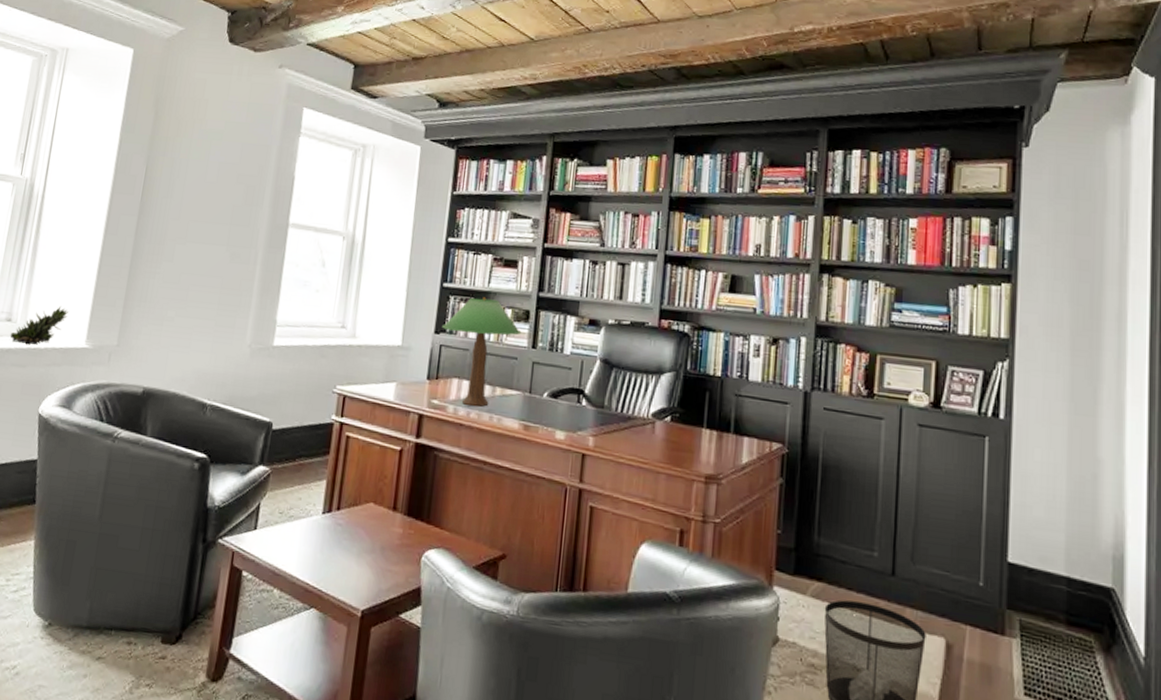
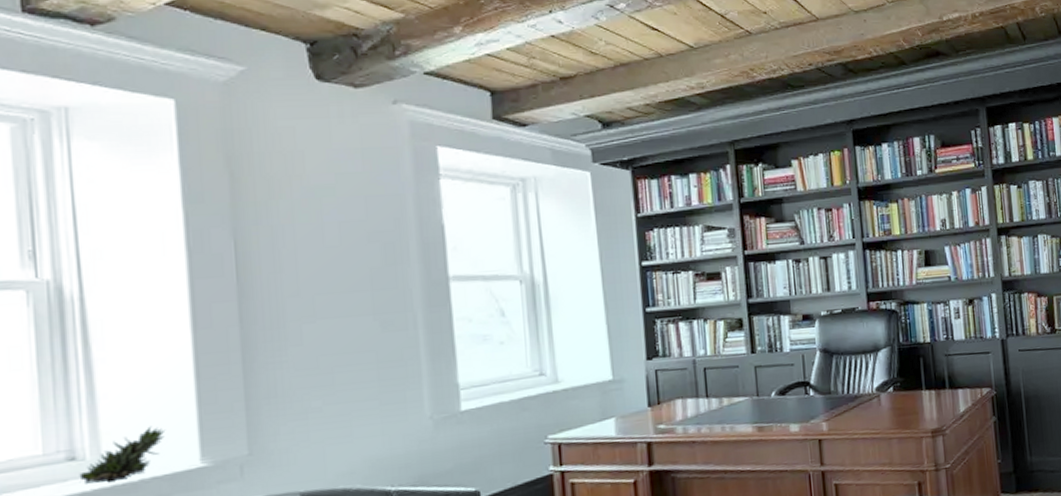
table lamp: present [442,297,522,408] -> none [653,314,738,423]

